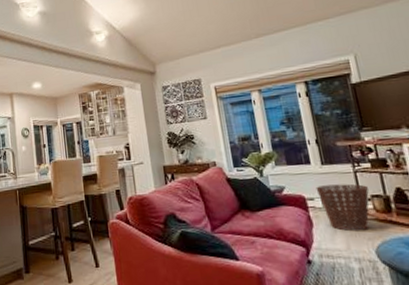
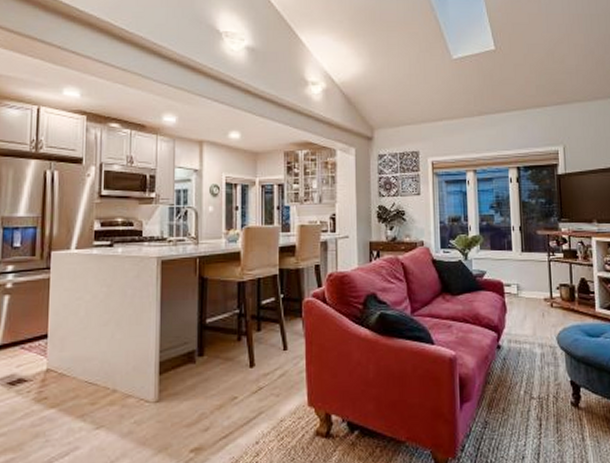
basket: present [315,183,369,231] -> none [513,272,558,317]

